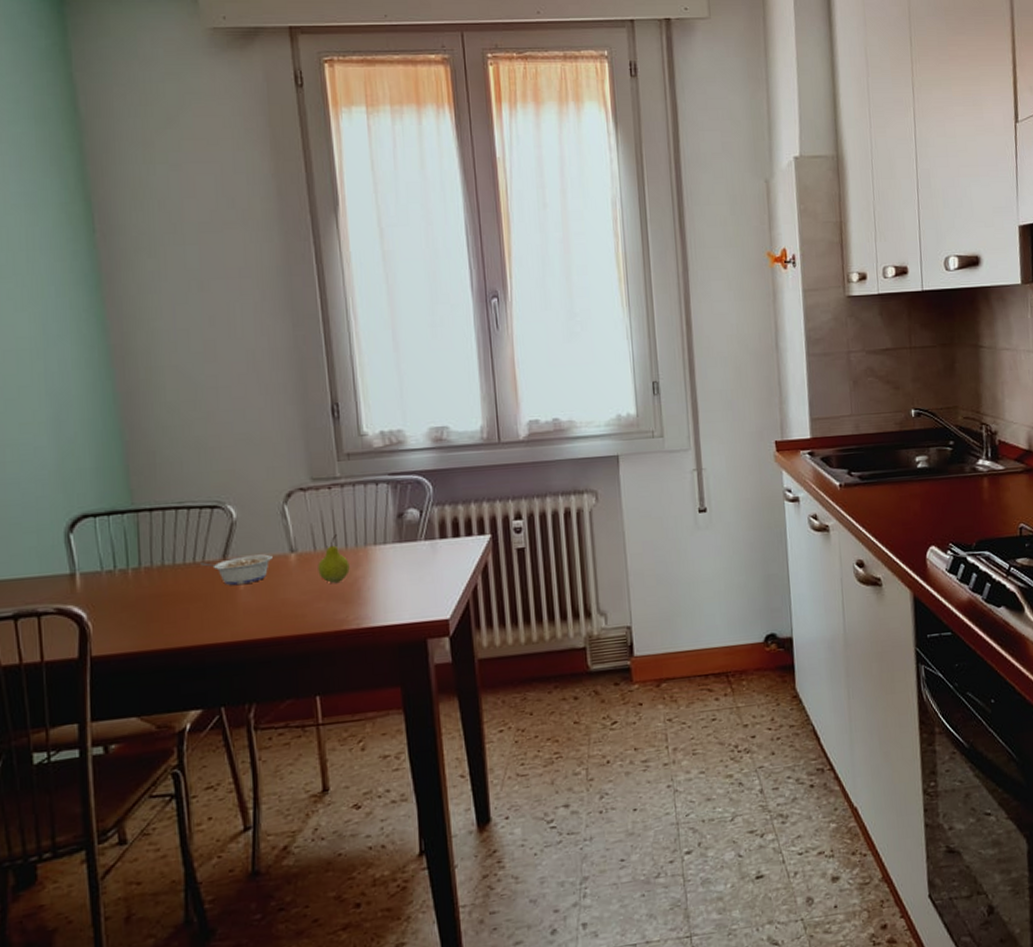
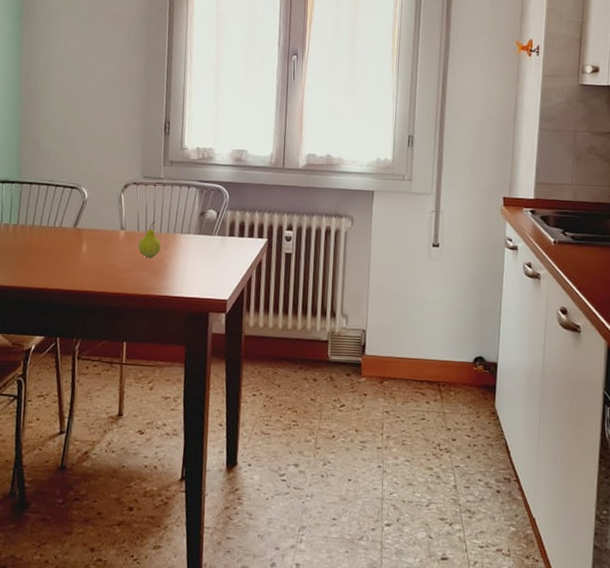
legume: present [201,554,272,586] -> none [58,227,108,249]

